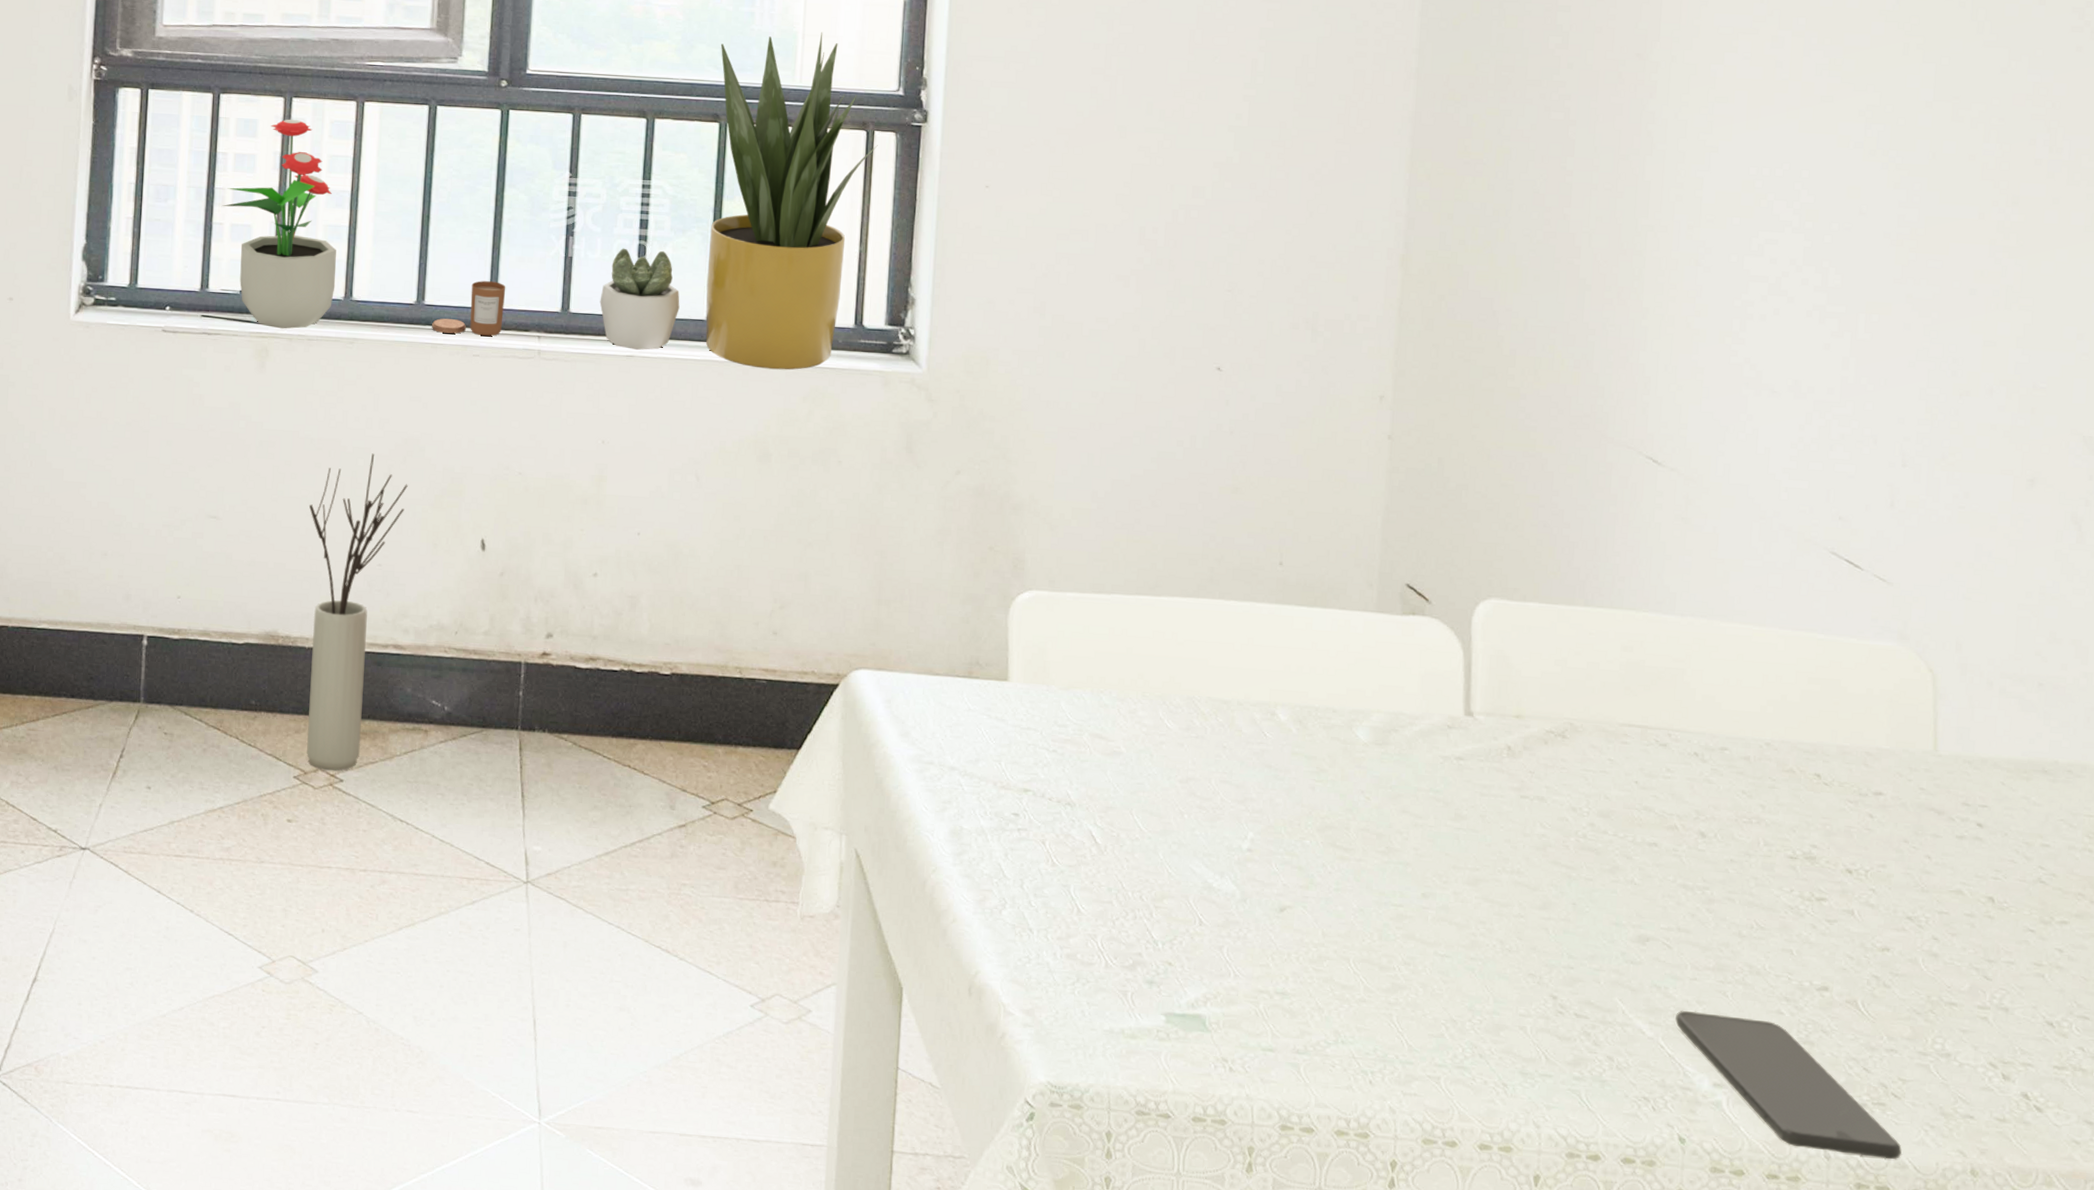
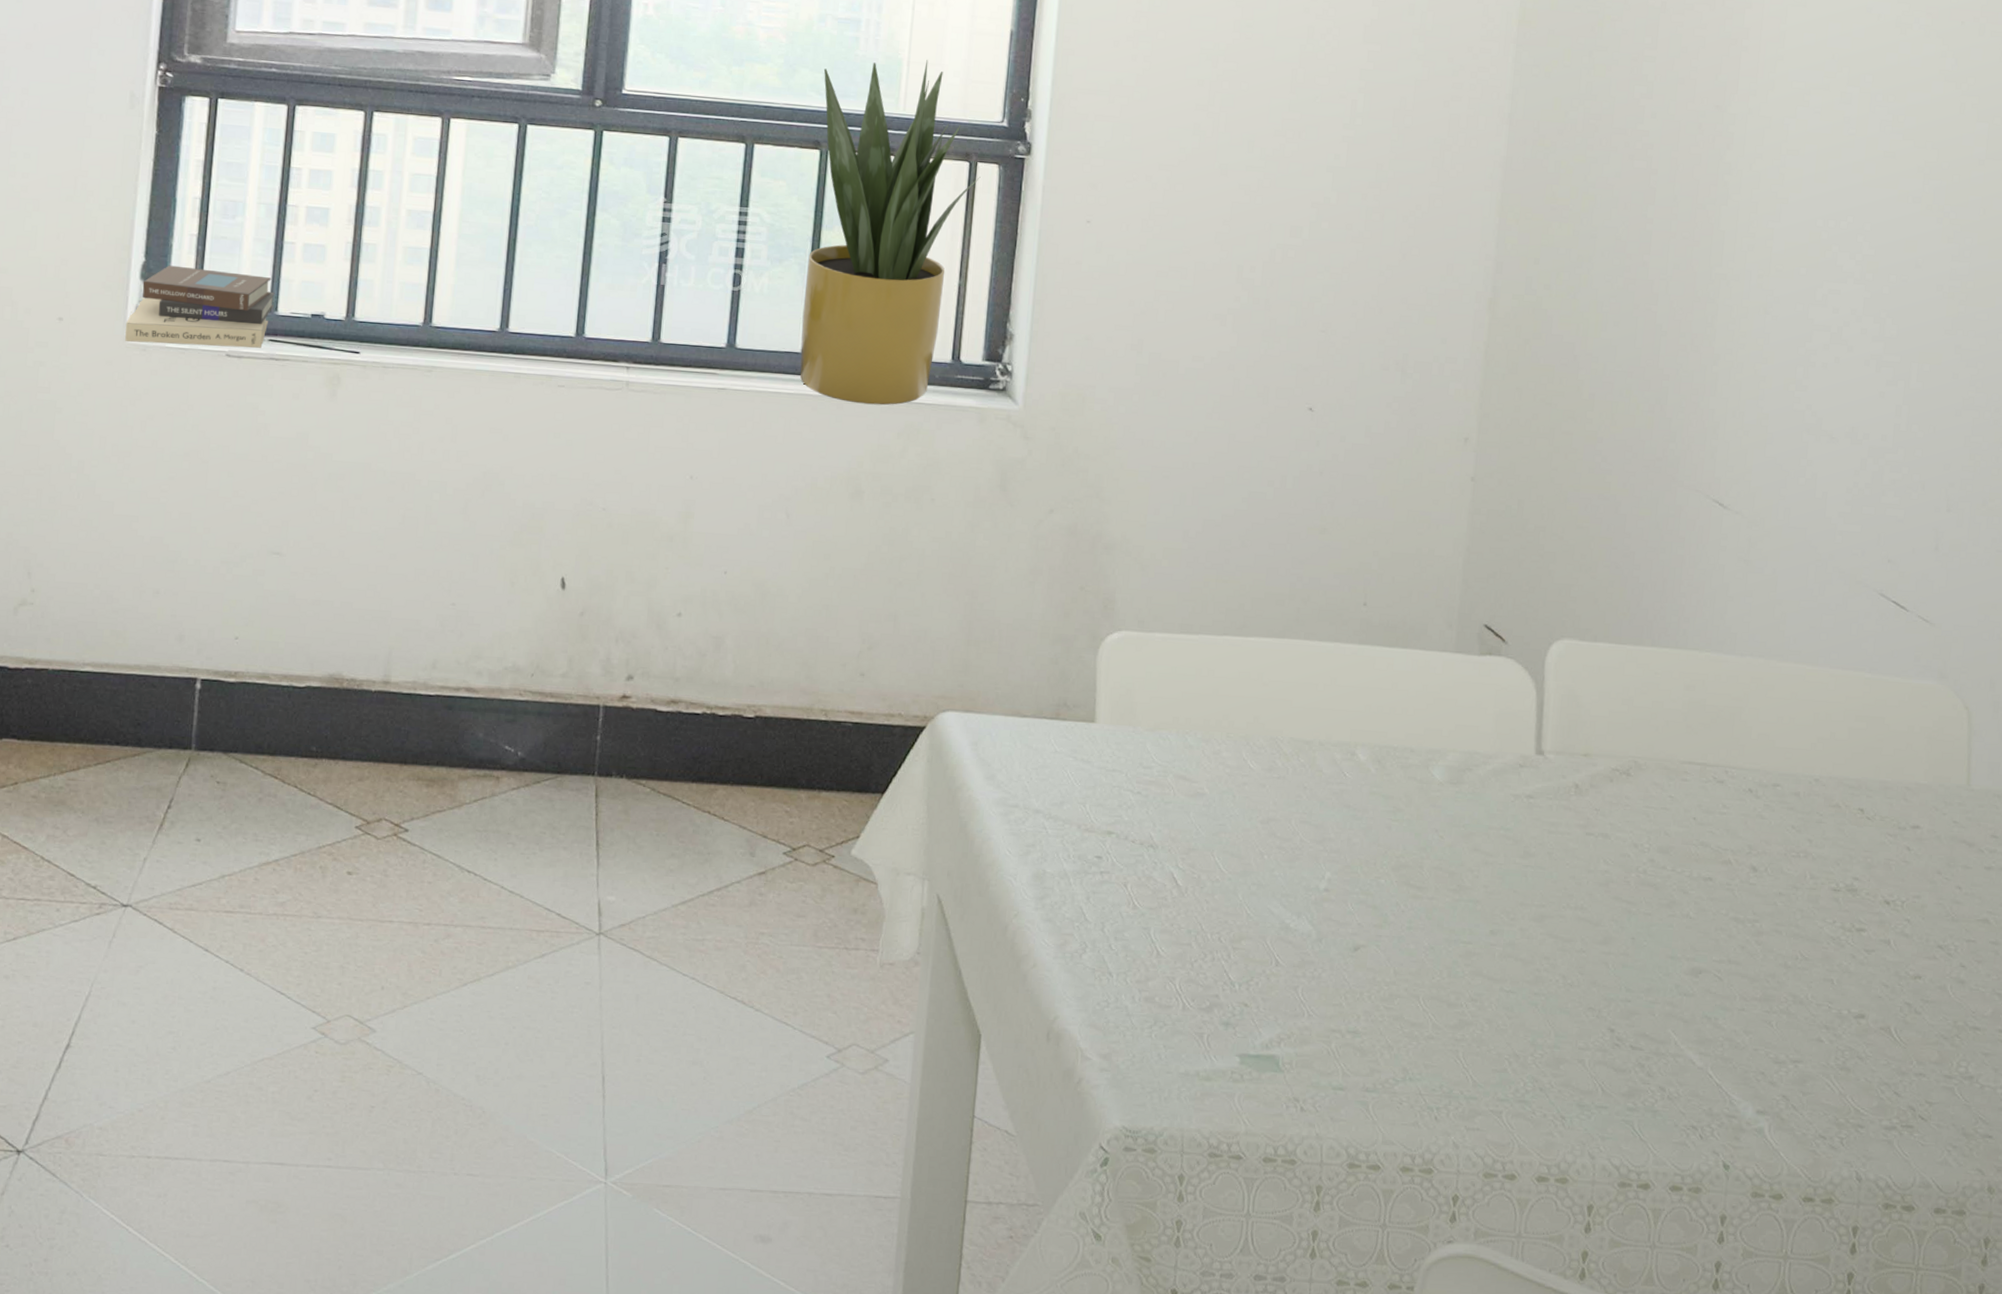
books: none [69,247,206,324] -> present [124,265,275,349]
potted flower: present [222,119,336,329] -> none [295,134,416,356]
vase: present [307,453,408,771] -> none [370,487,486,820]
candle: present [432,281,506,336] -> none [515,308,595,366]
succulent plant: present [599,248,680,350] -> none [692,277,775,383]
smartphone: present [1675,1010,1902,1160] -> none [1723,1040,1927,1180]

